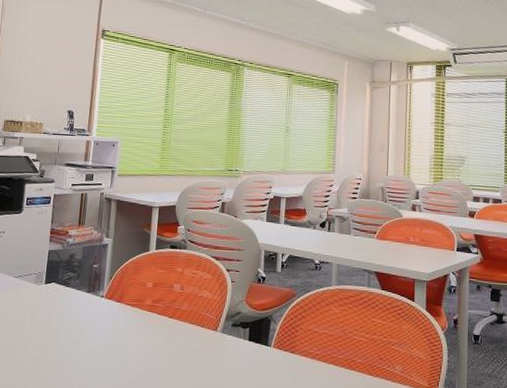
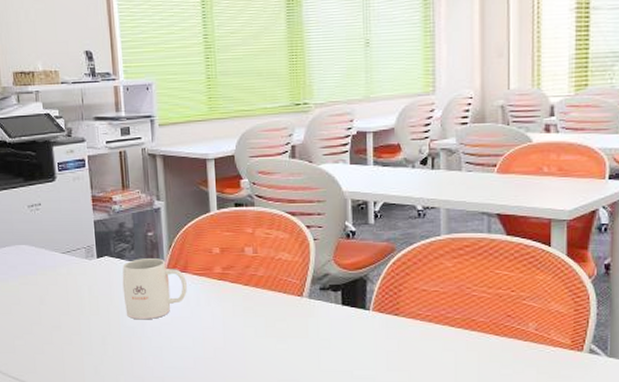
mug: none [62,287,120,344] -> present [122,258,187,320]

